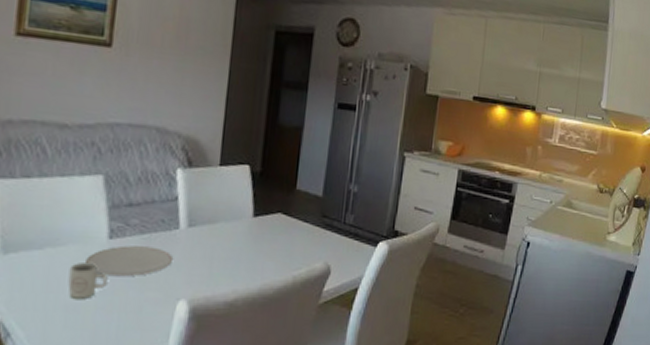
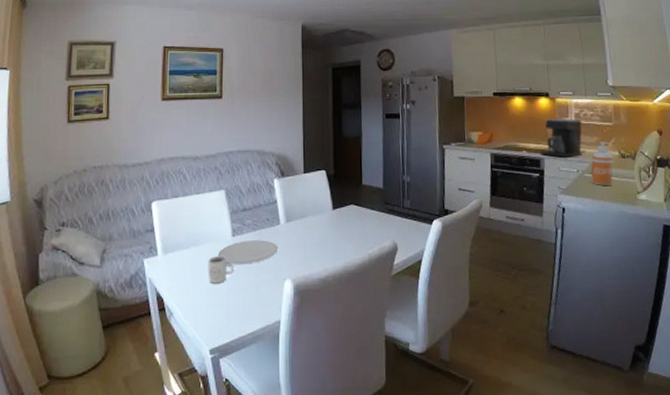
coffee maker: none [514,138,566,185] -> present [540,119,582,158]
soap dispenser: none [563,171,592,222] -> present [590,141,614,185]

